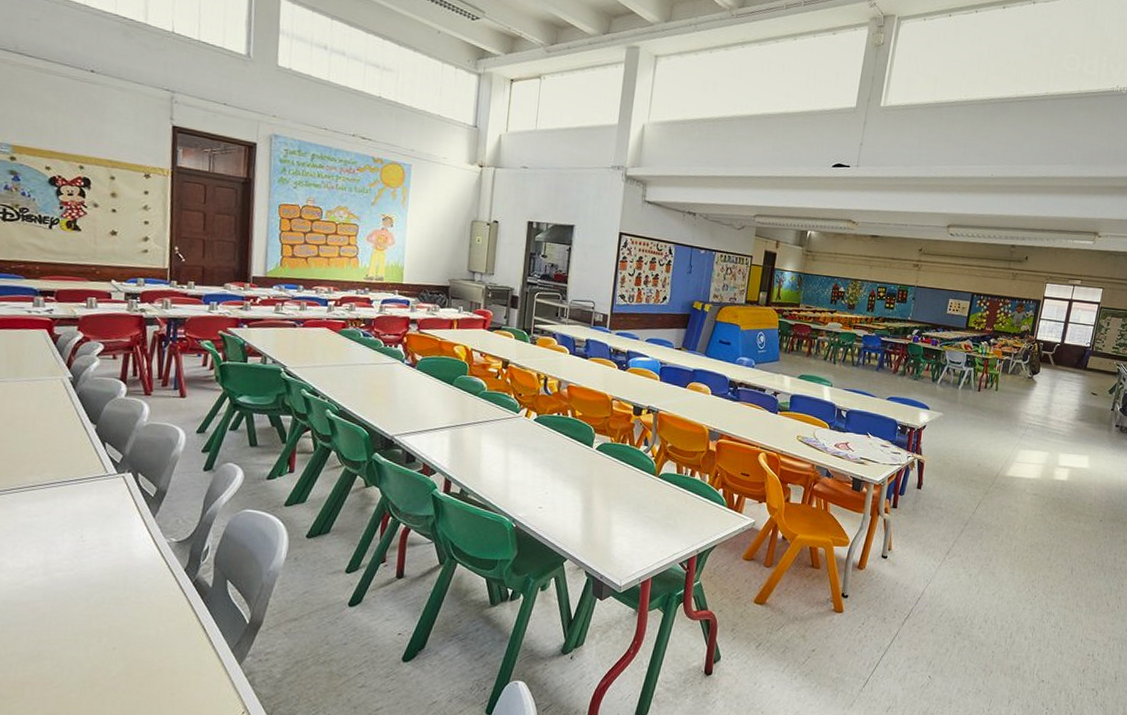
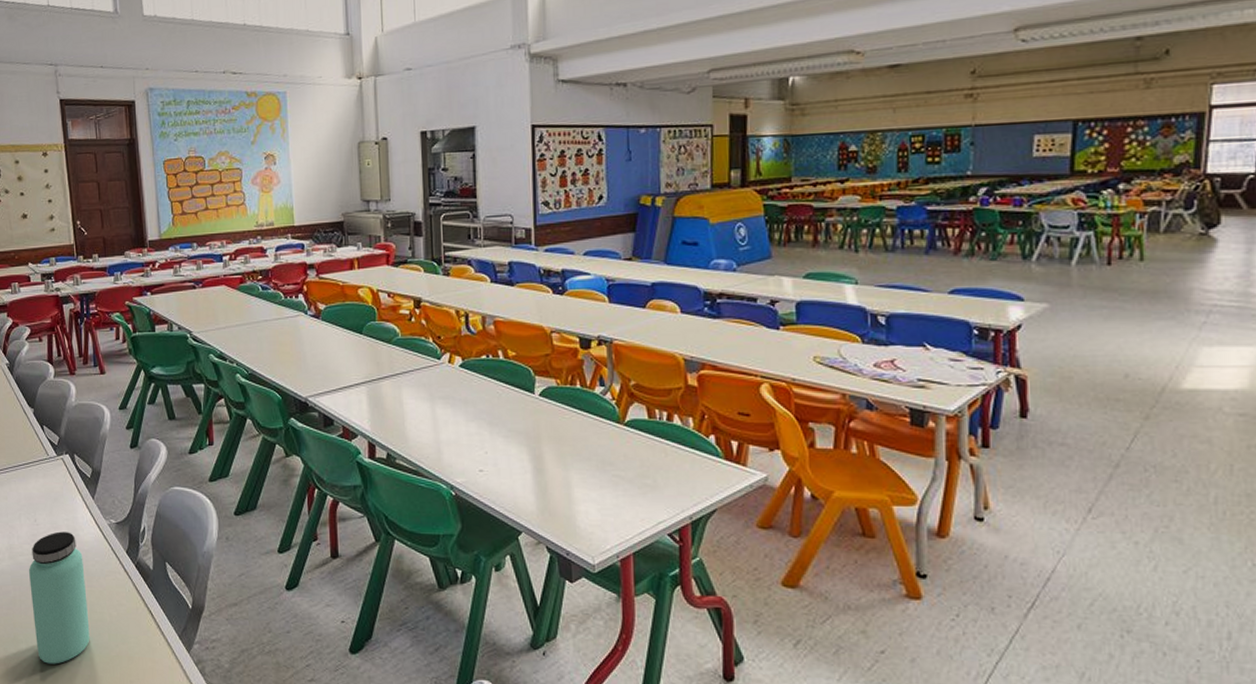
bottle: none [64,548,134,680] -> present [28,531,90,664]

